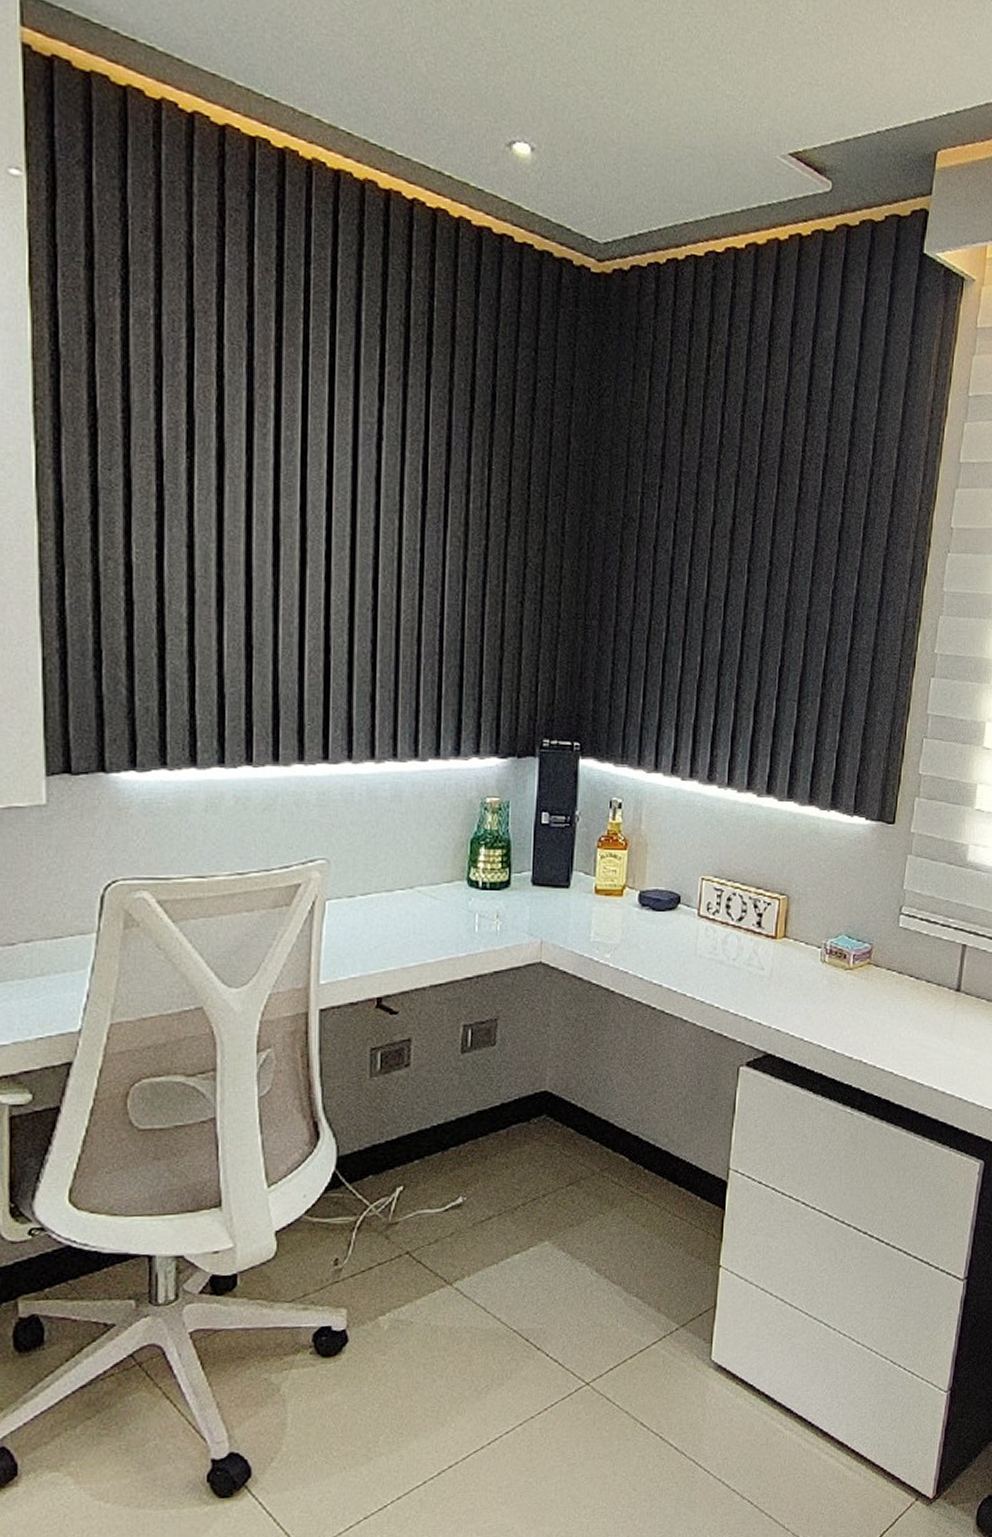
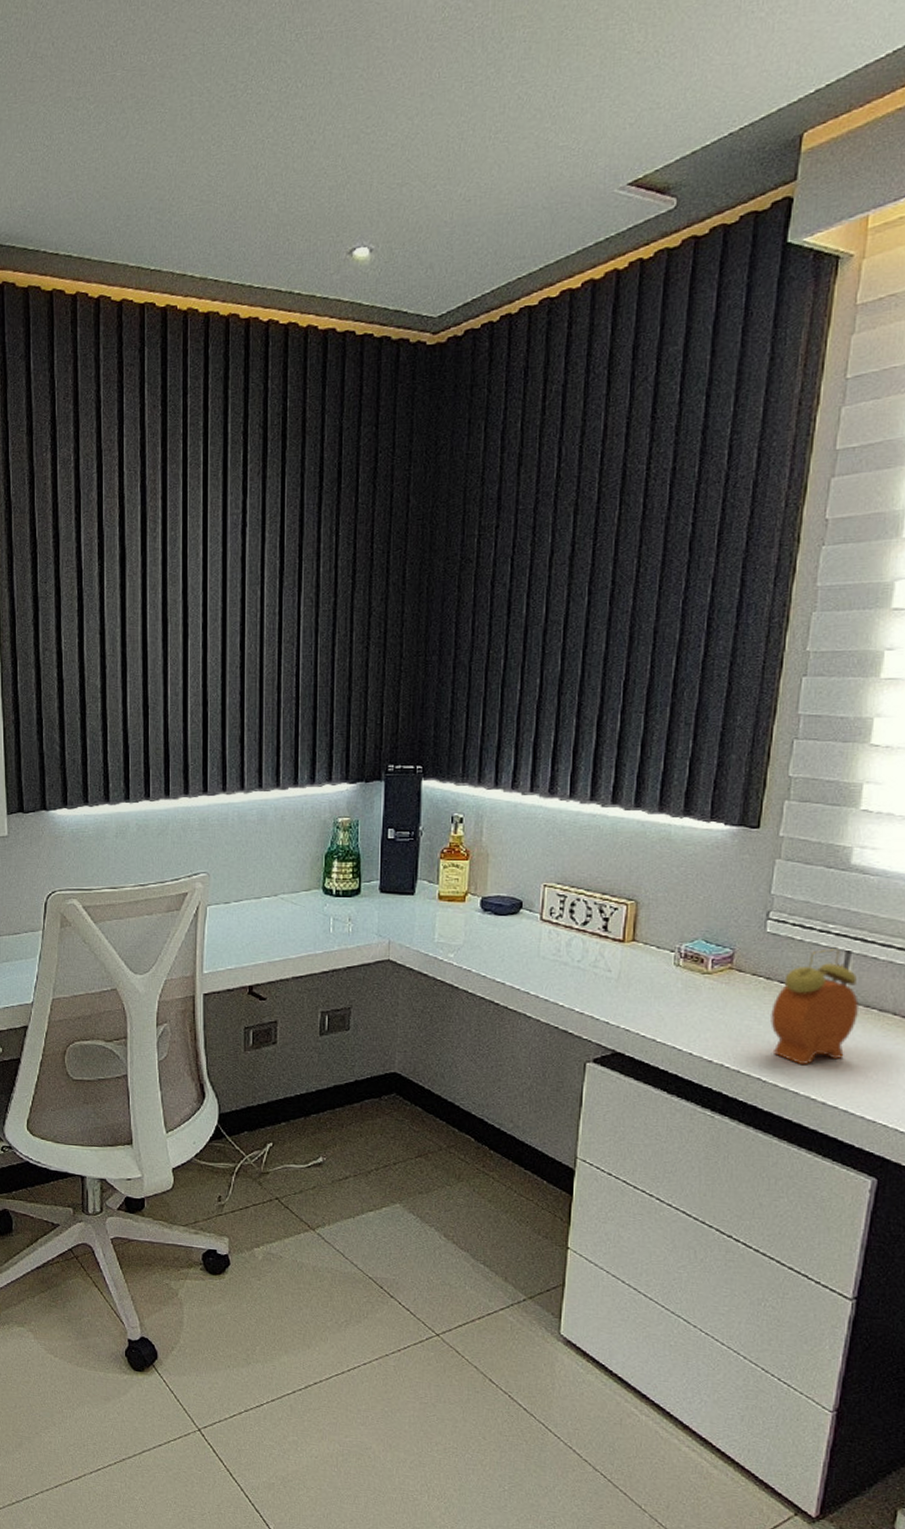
alarm clock: none [902,942,972,1057] -> present [771,949,859,1065]

